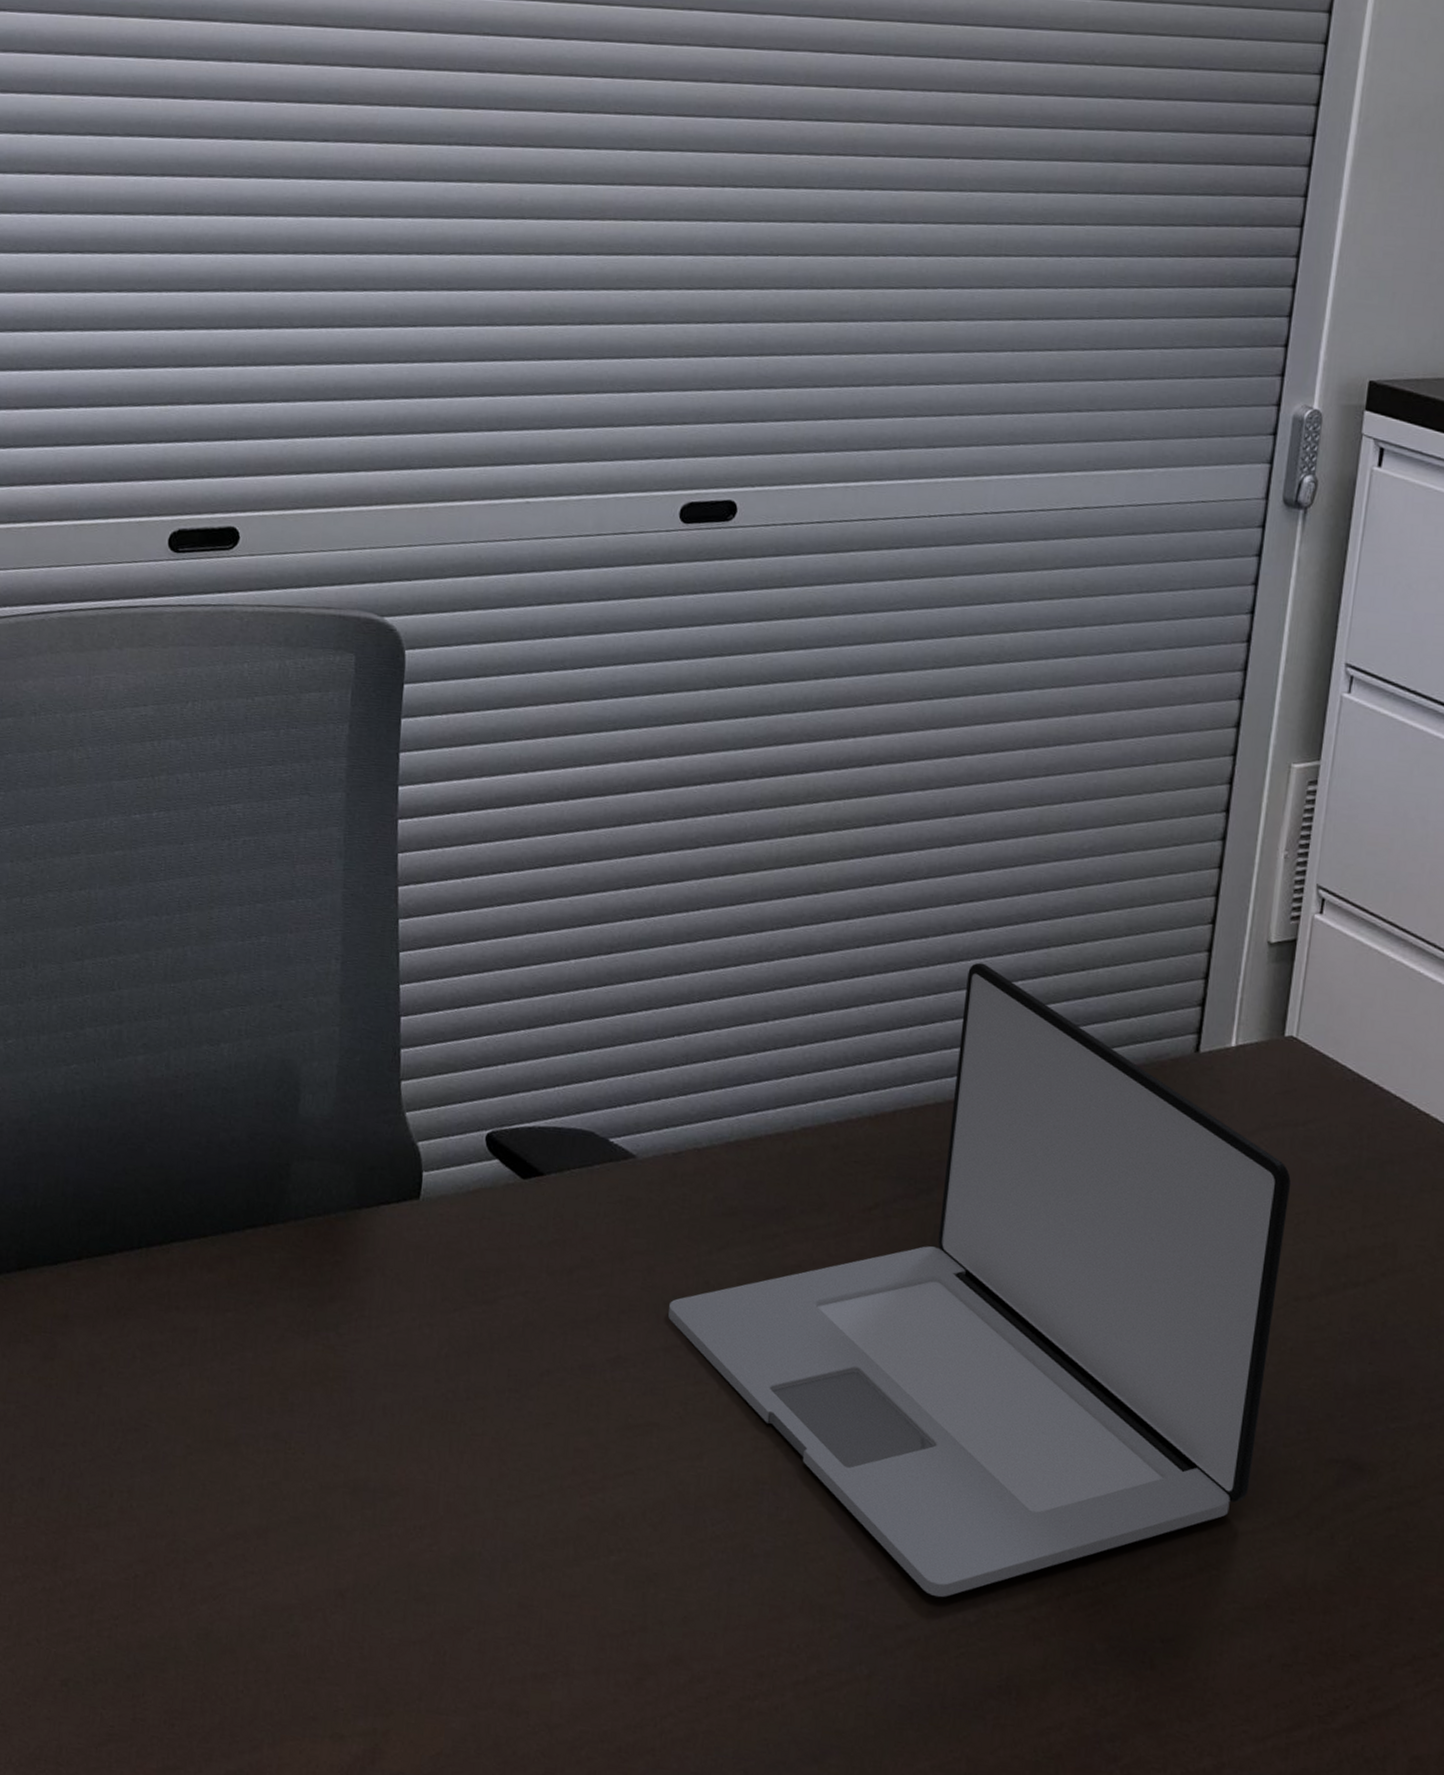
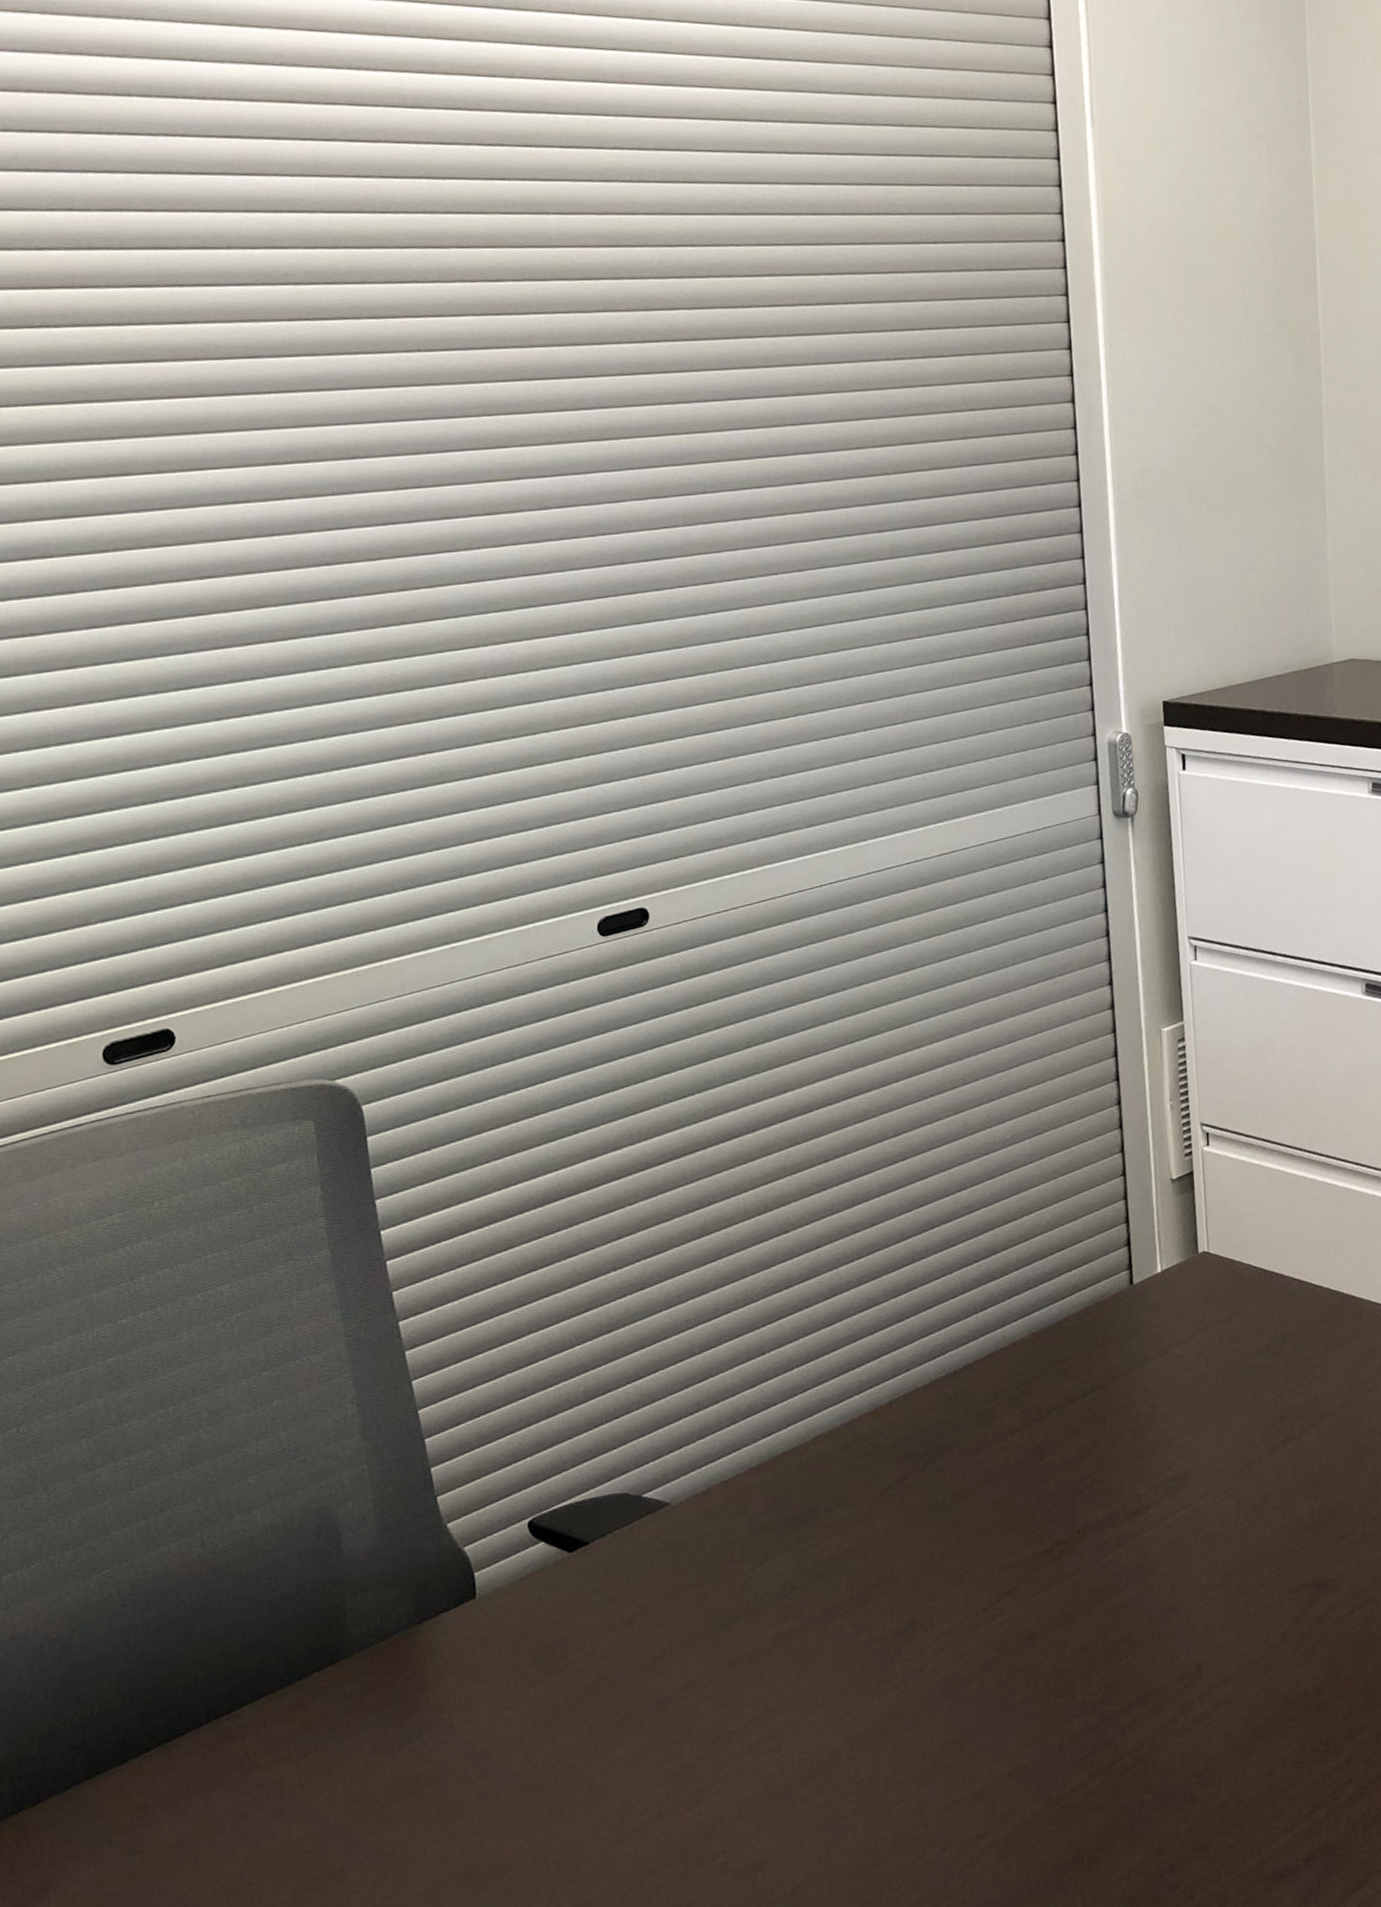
laptop: present [668,962,1292,1598] -> none [726,1256,1241,1801]

